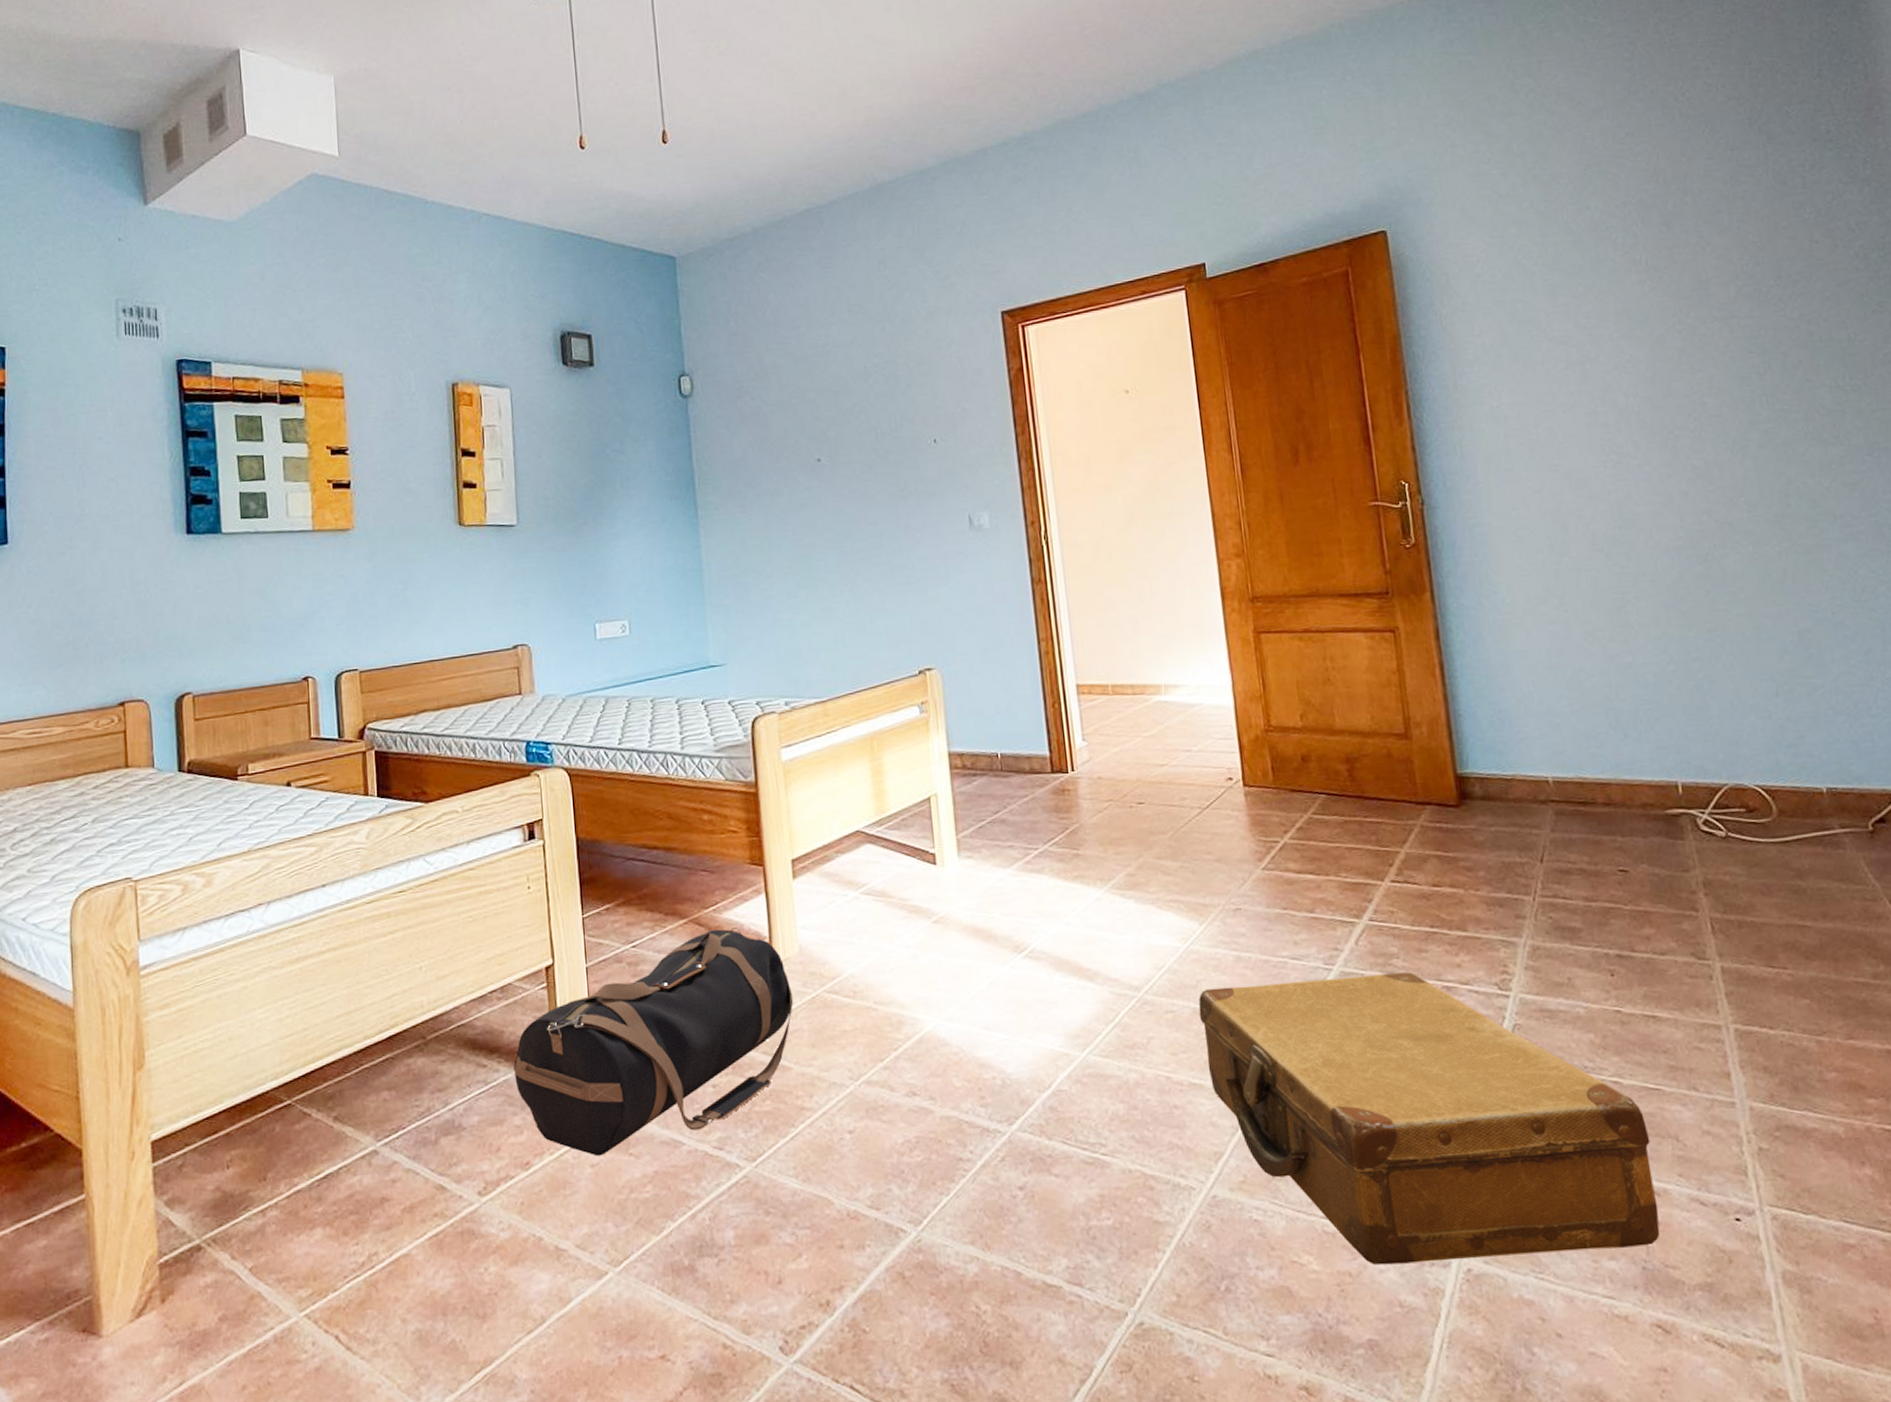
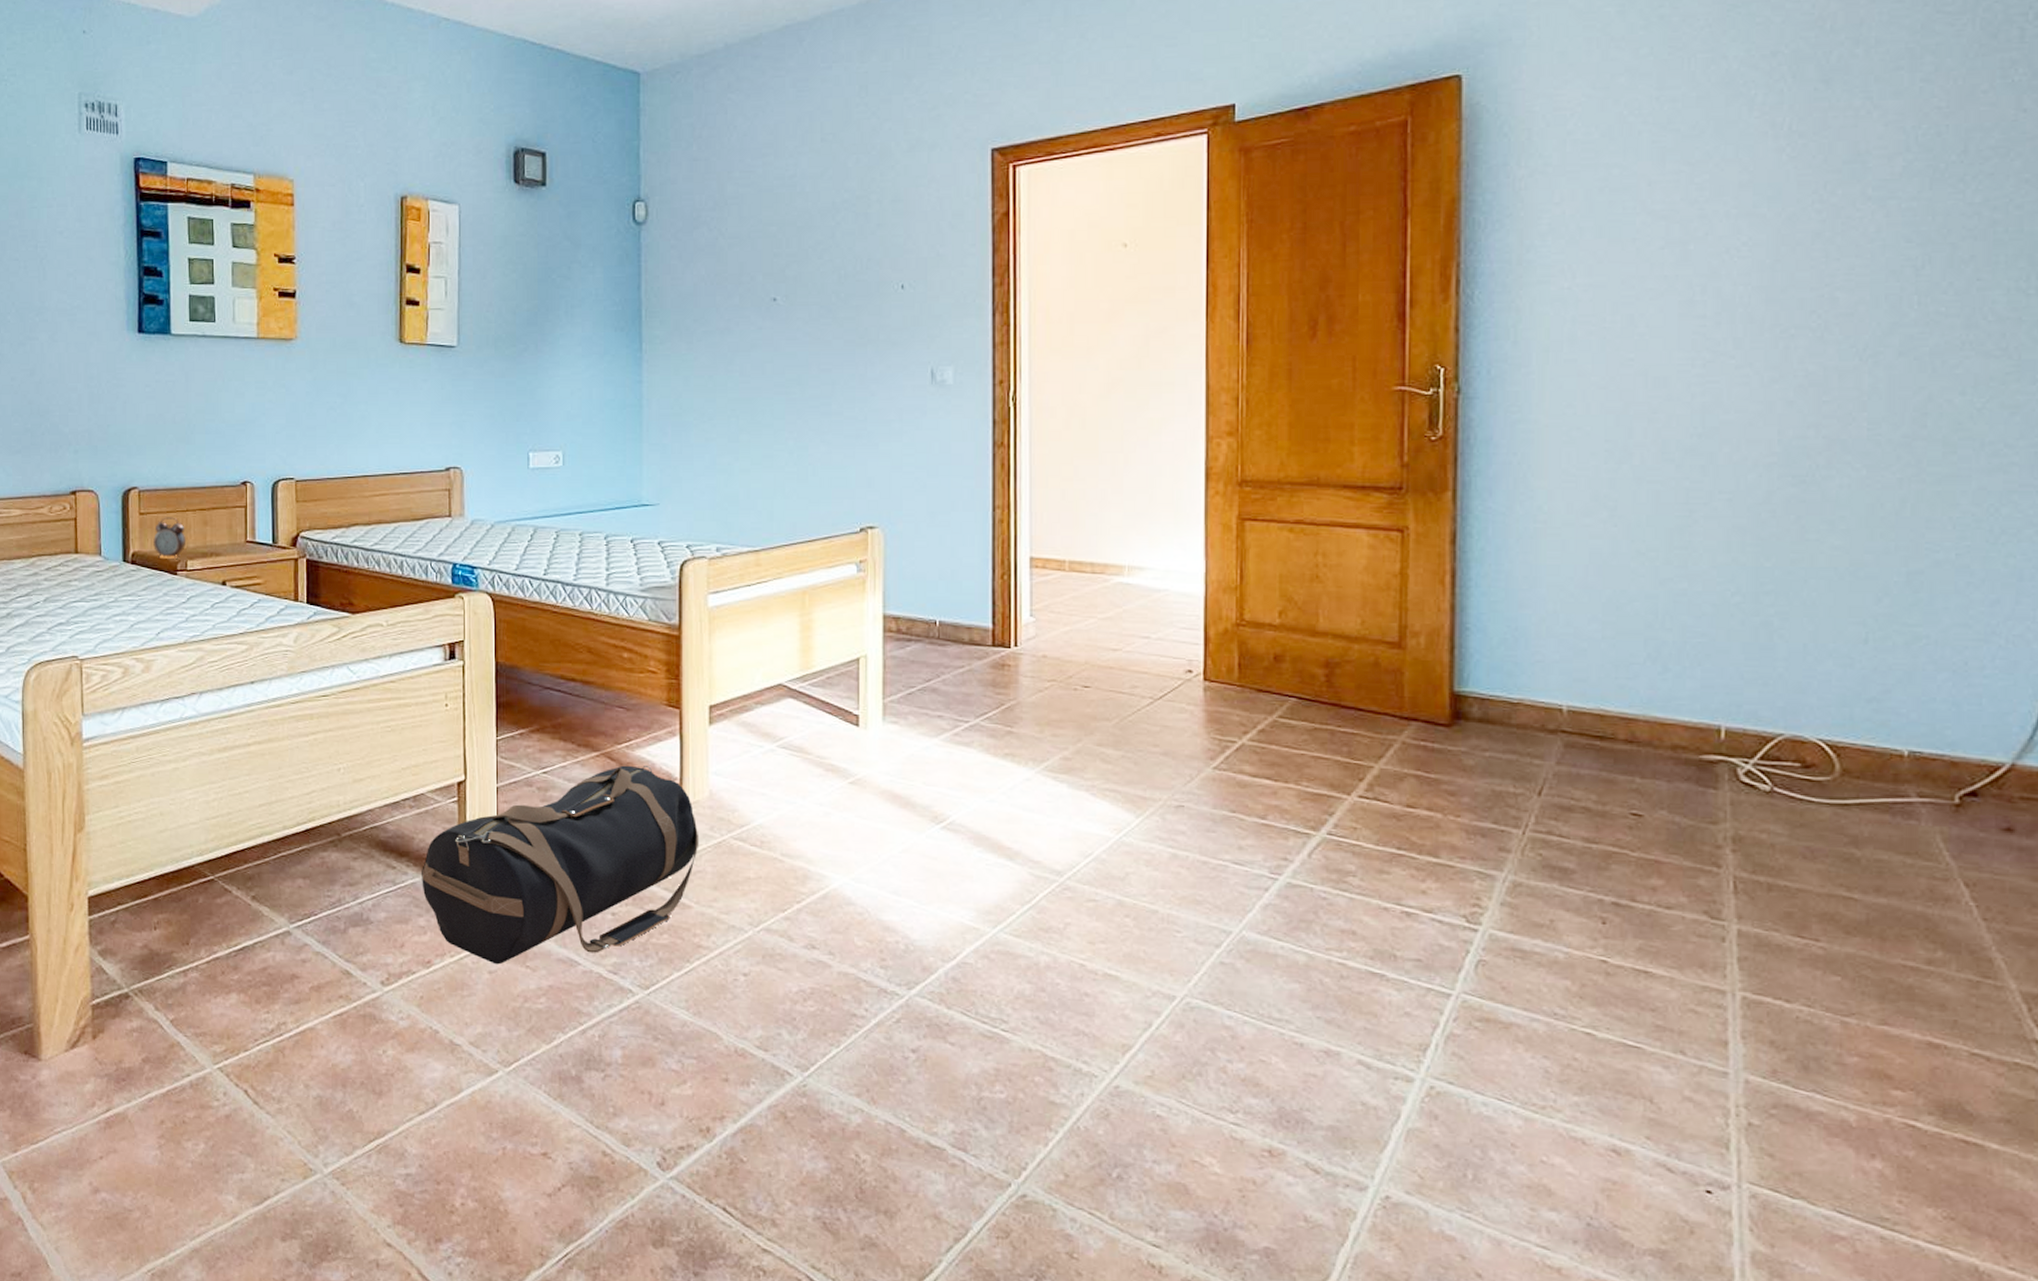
alarm clock: none [211,720,246,765] -> present [153,517,185,559]
suitcase: present [1198,972,1660,1266] -> none [1124,882,1619,1203]

